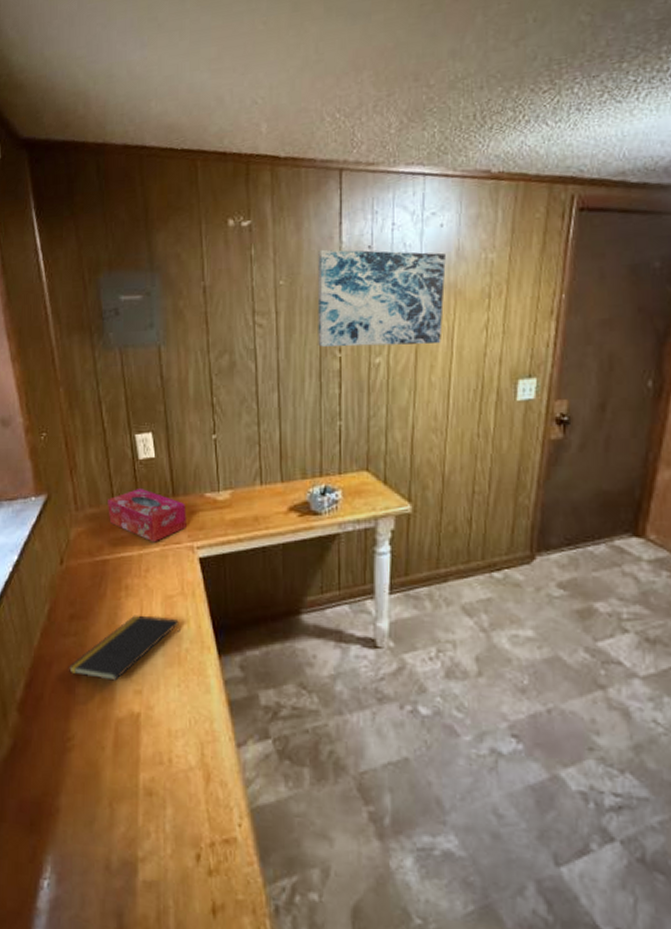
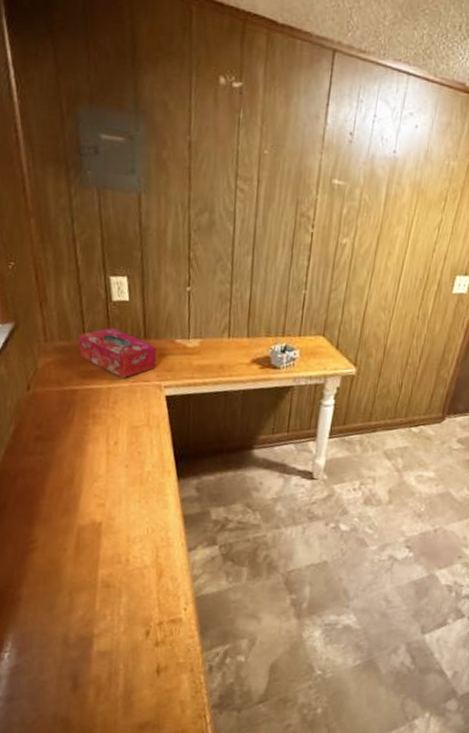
notepad: present [68,615,180,681] -> none [32,440,144,495]
wall art: present [317,249,446,347] -> none [294,127,416,235]

